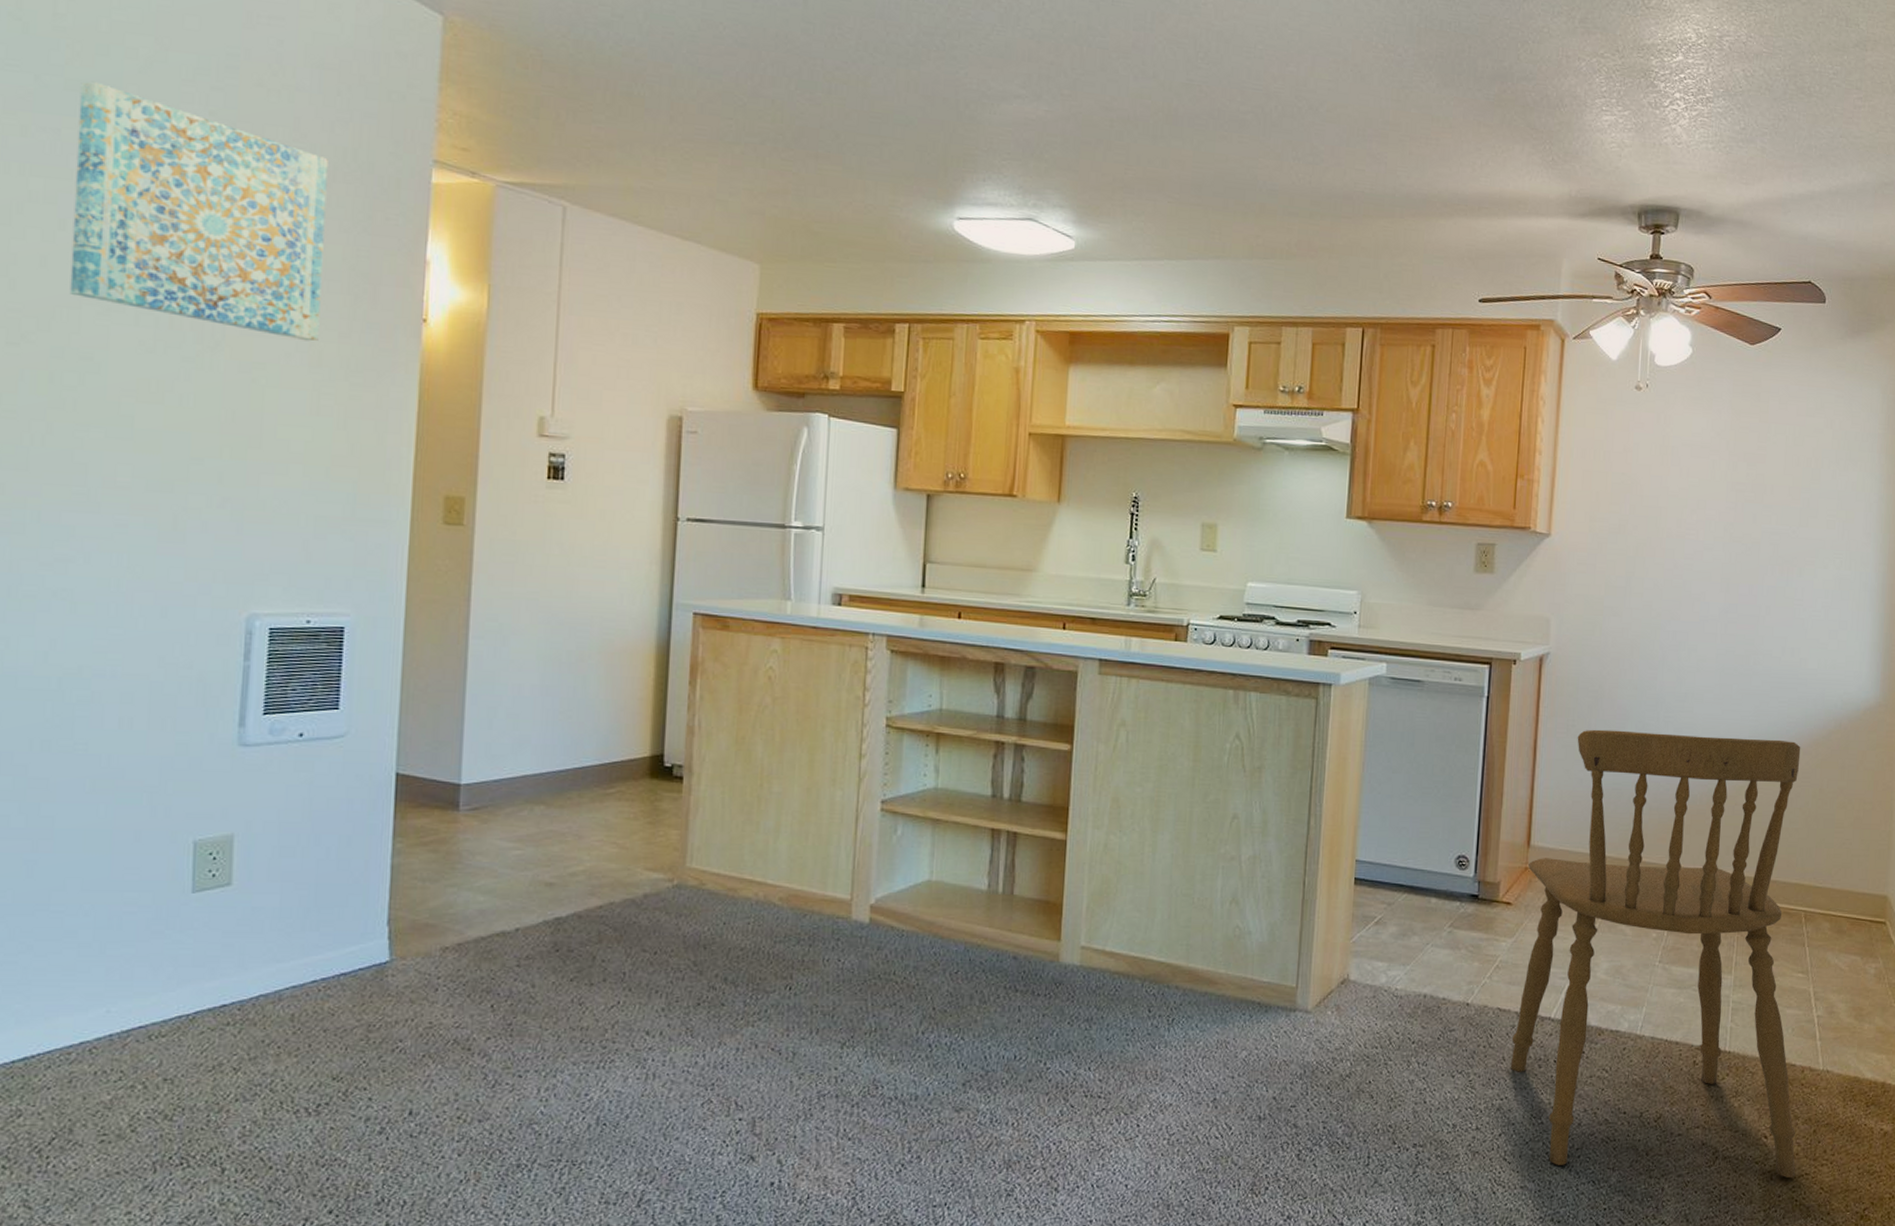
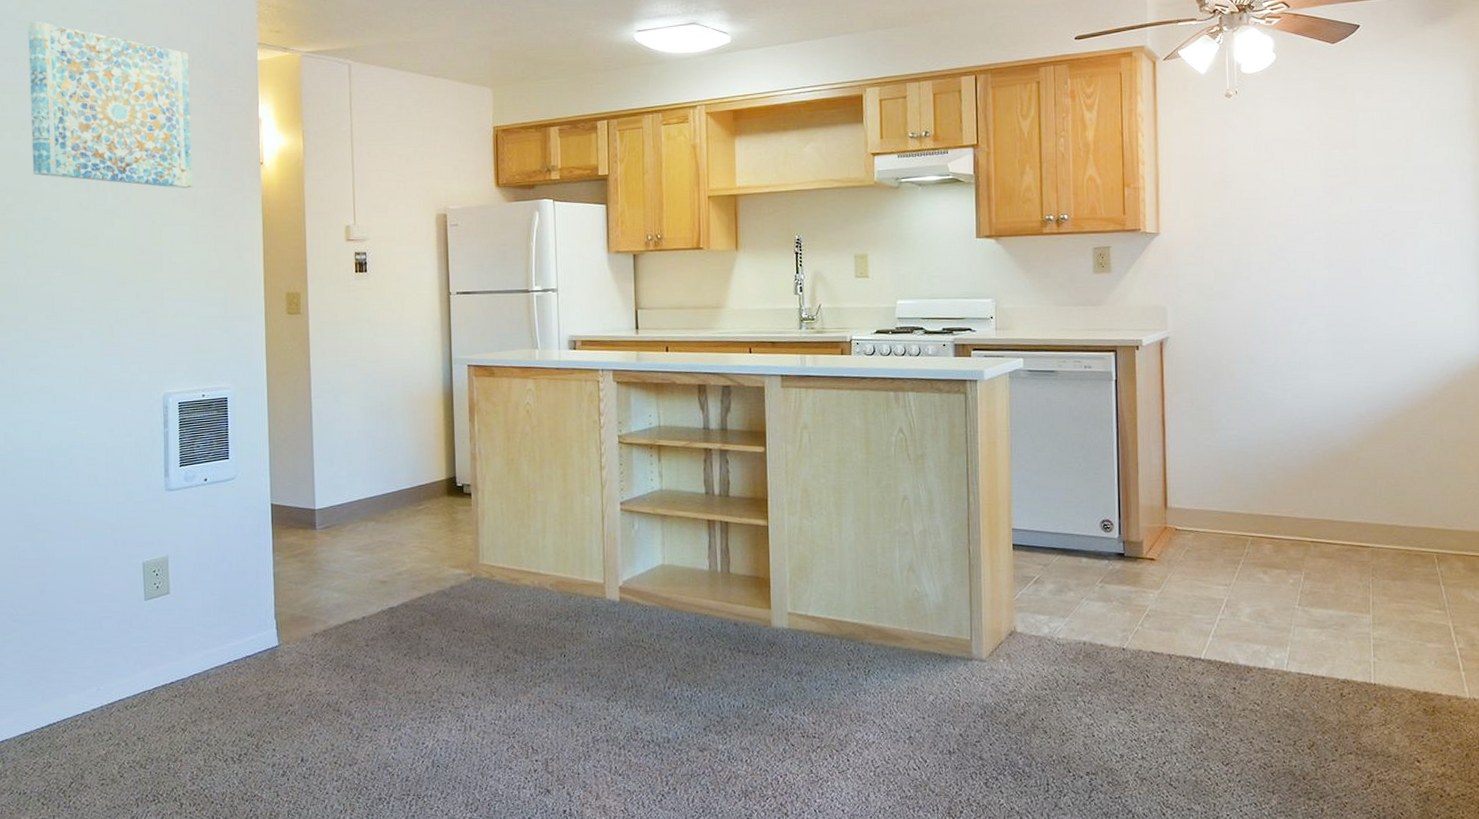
dining chair: present [1510,729,1801,1178] -> none [1167,397,1451,798]

